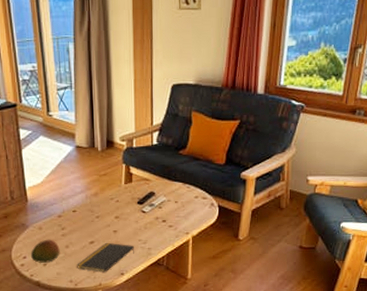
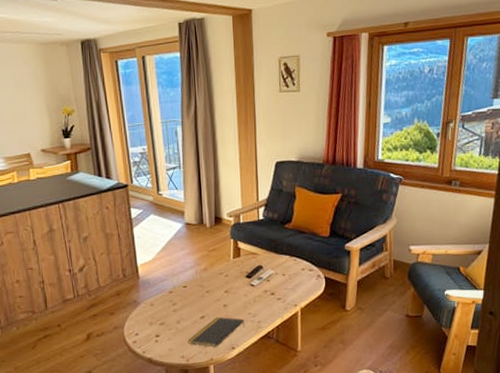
fruit: present [30,239,60,263] -> none [142,315,172,339]

